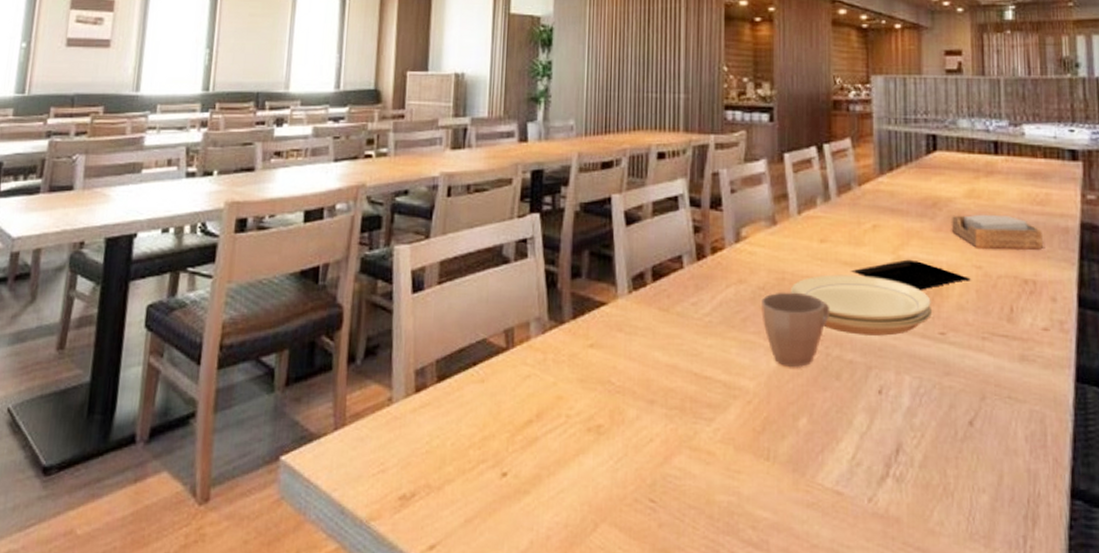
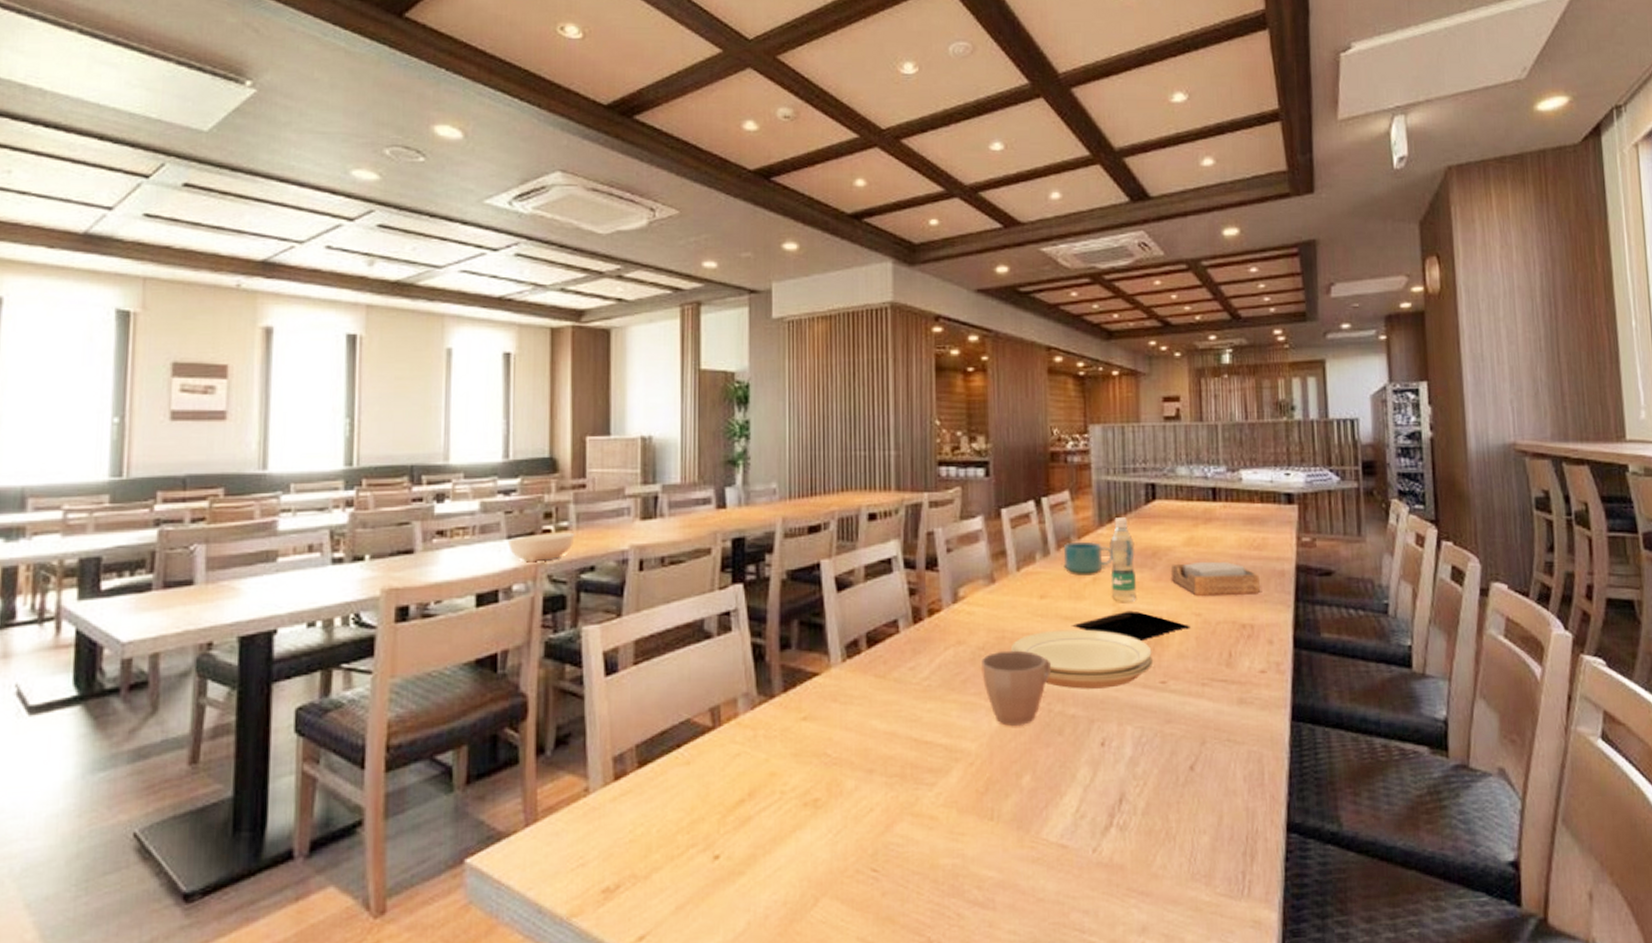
bowl: none [334,158,393,184] -> present [507,532,575,563]
cup: none [844,188,893,224] -> present [1063,541,1113,577]
bottle: none [890,167,916,252] -> present [1109,517,1136,604]

